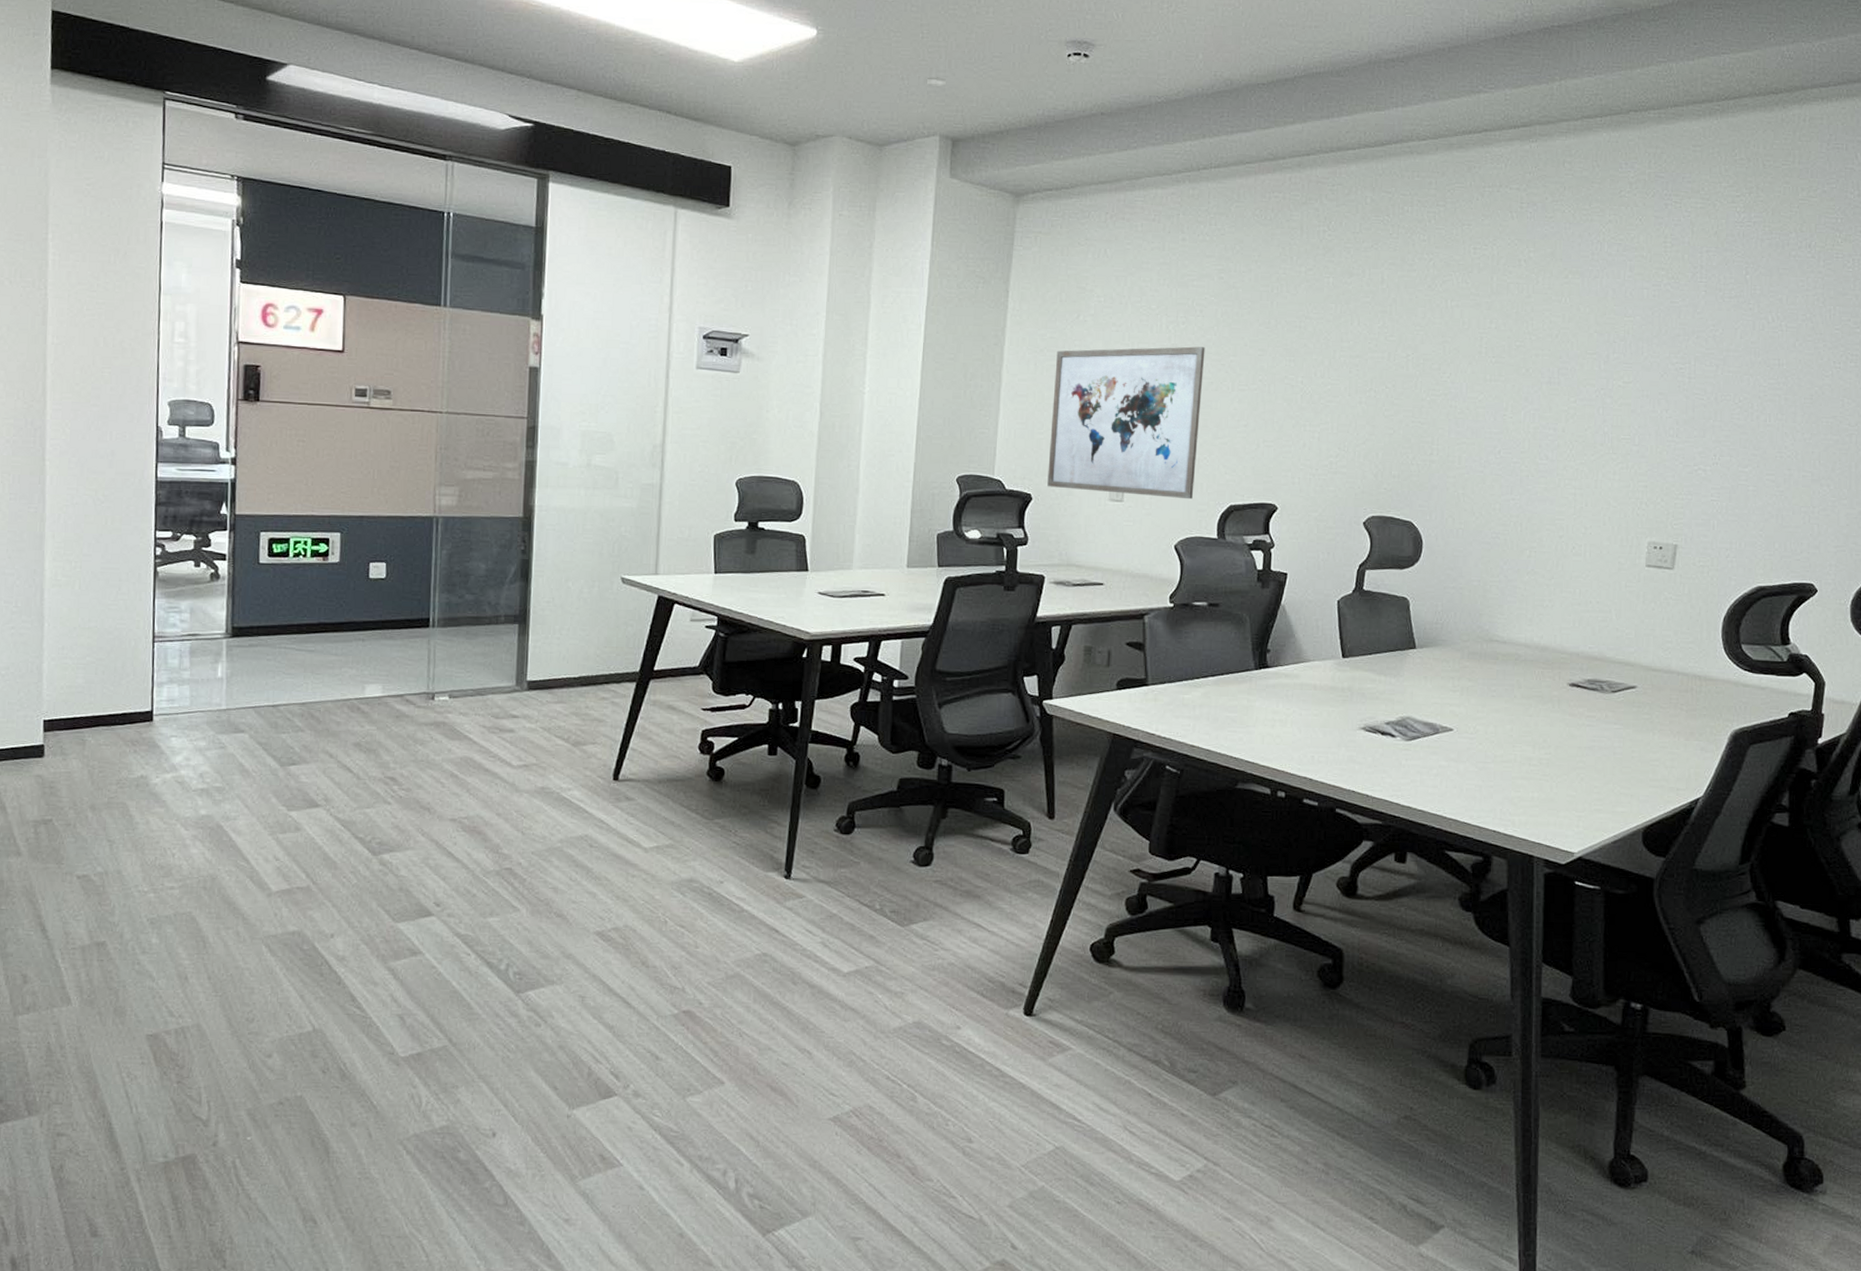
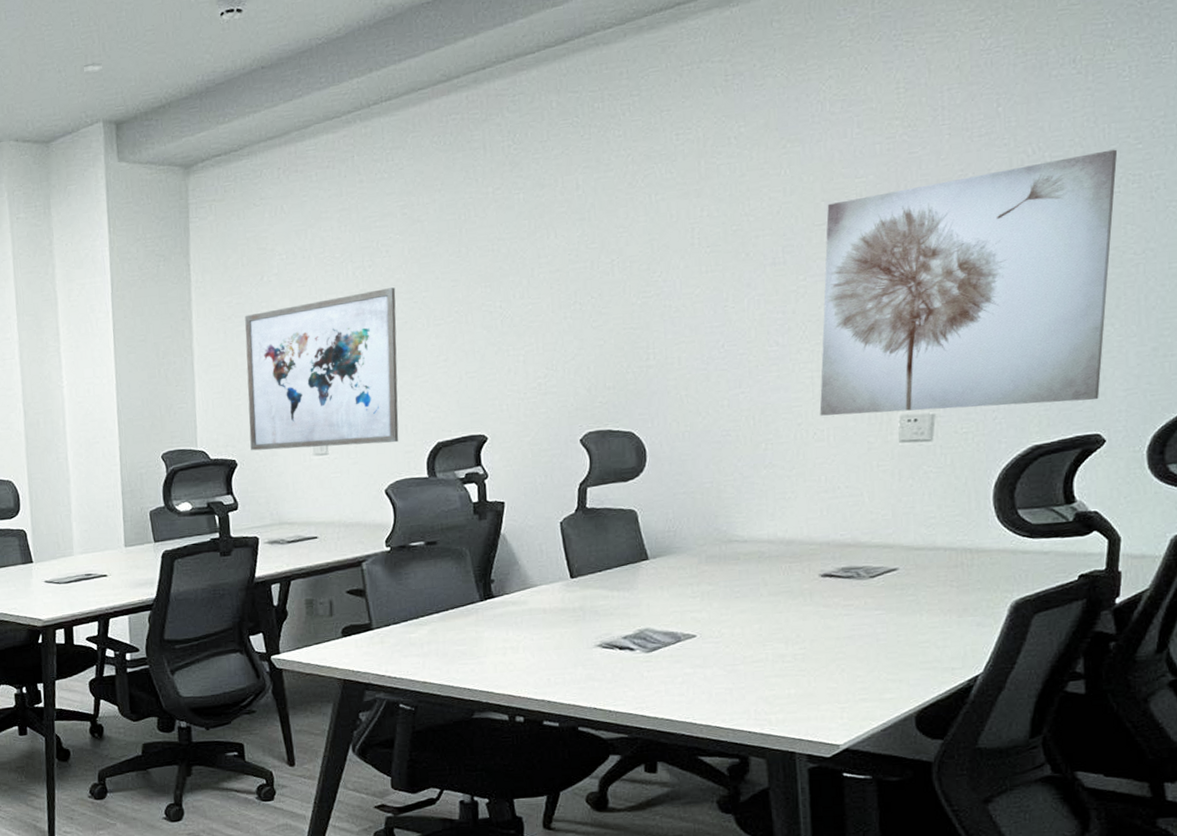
wall art: none [1579,329,1840,552] -> present [819,149,1118,416]

